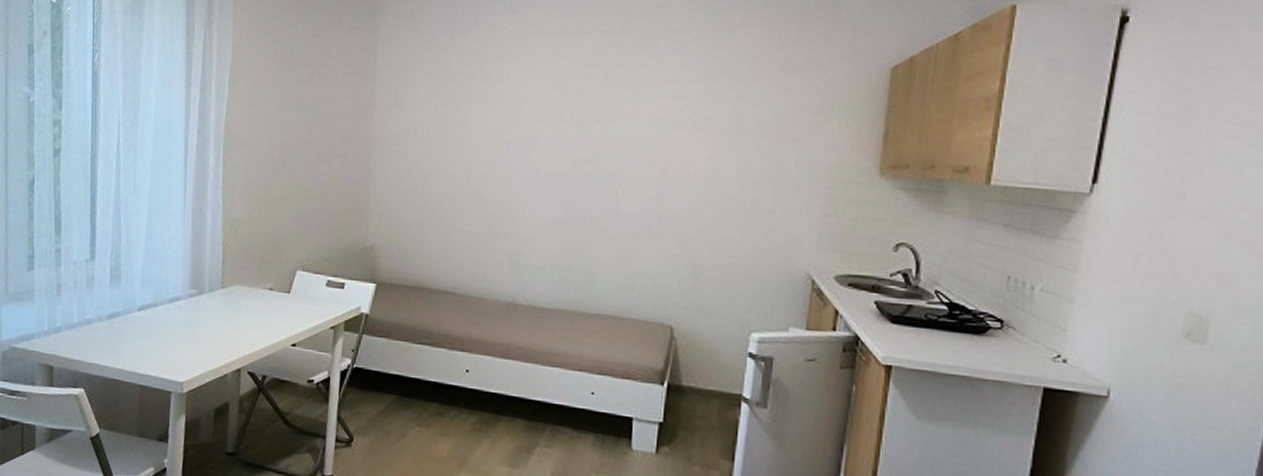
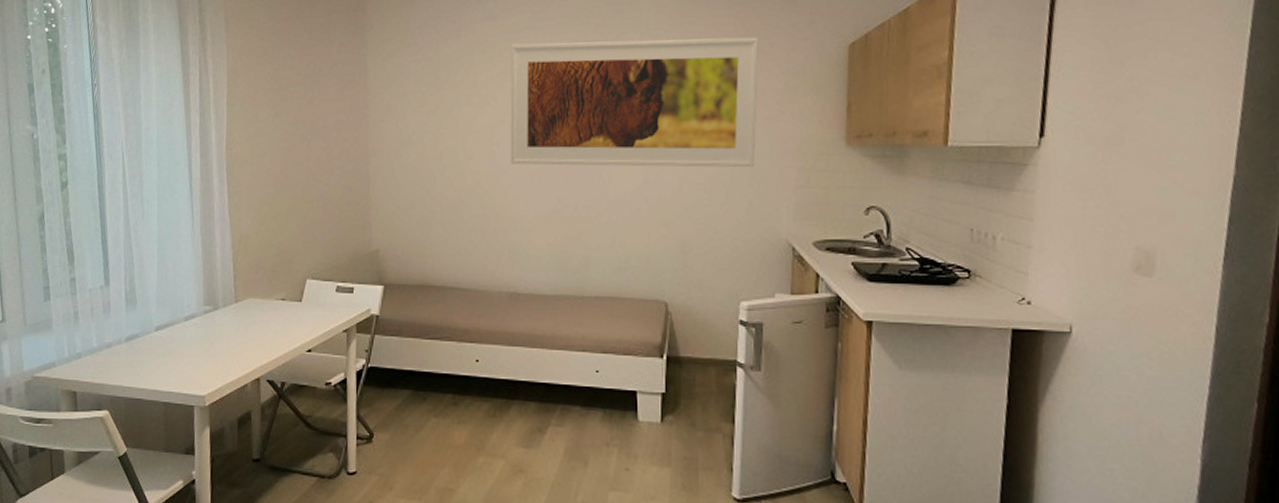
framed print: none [518,40,794,191] -> present [510,37,759,168]

